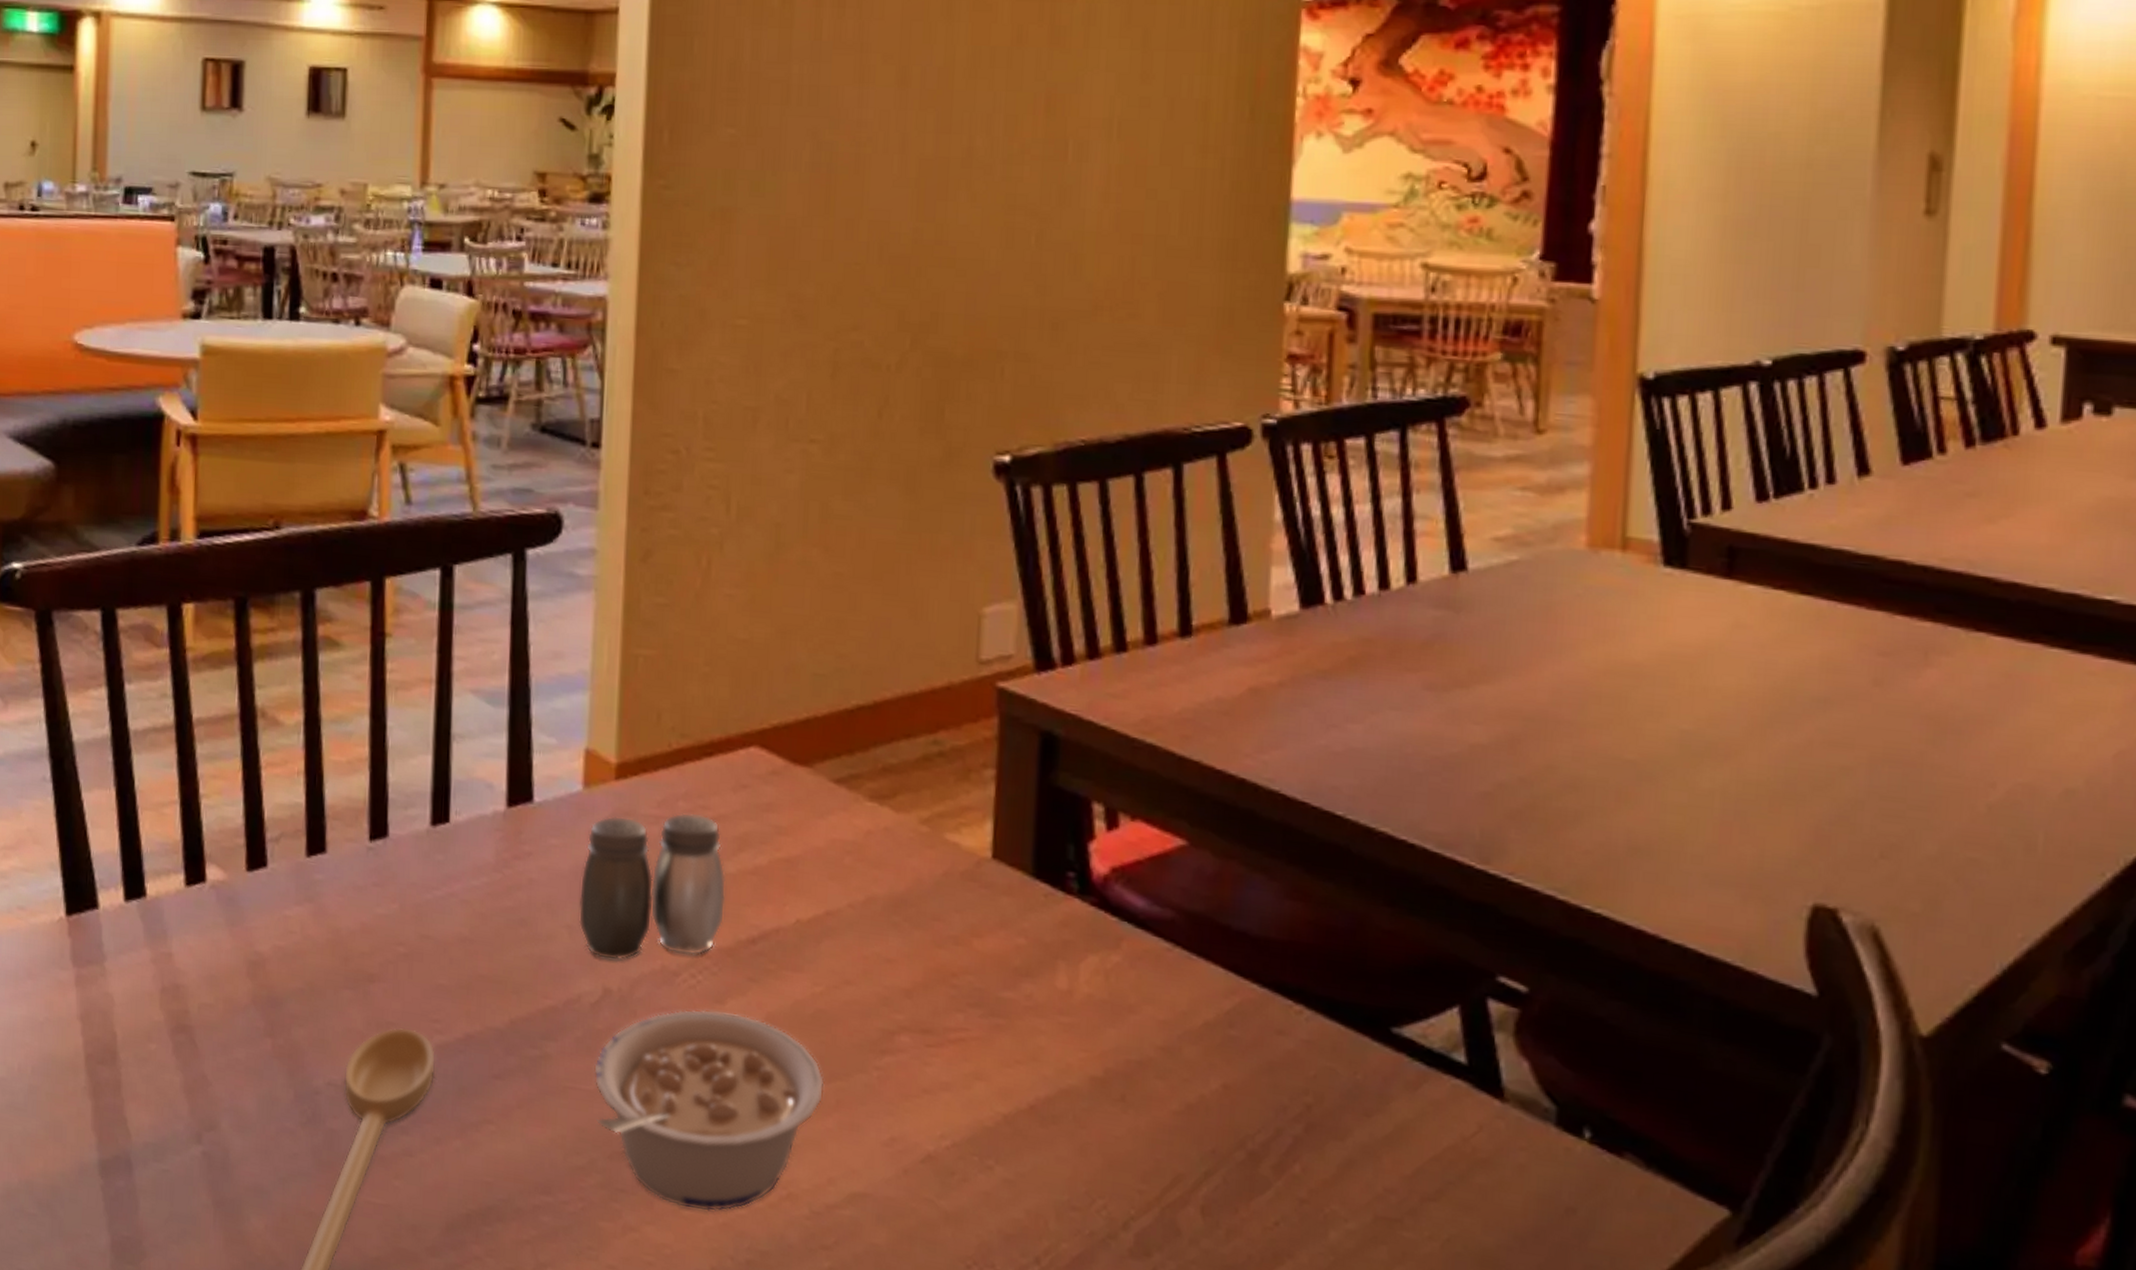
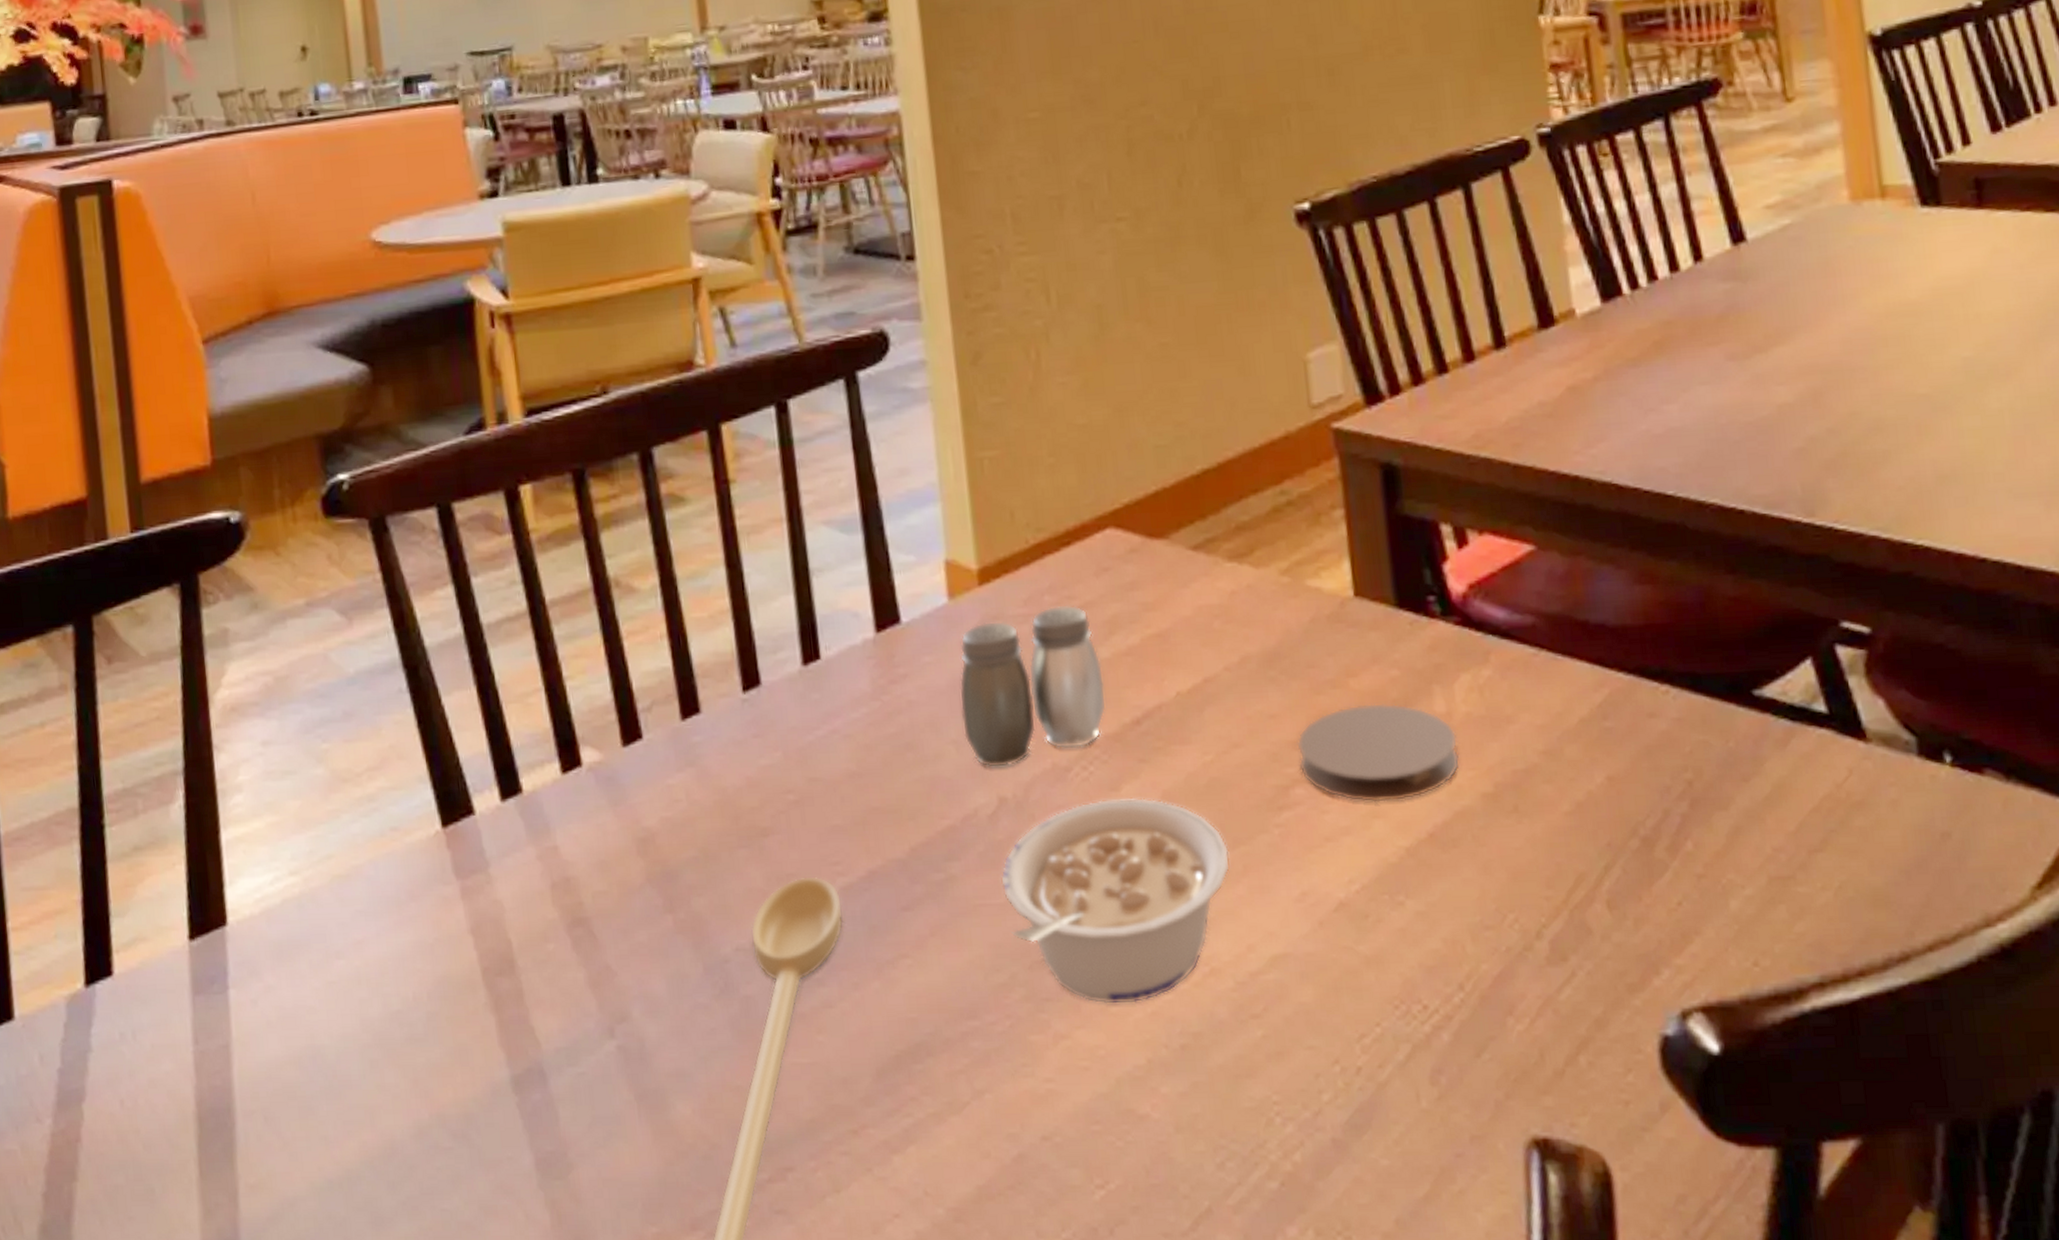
coaster: none [908,965,1075,1068] -> present [1297,703,1460,803]

